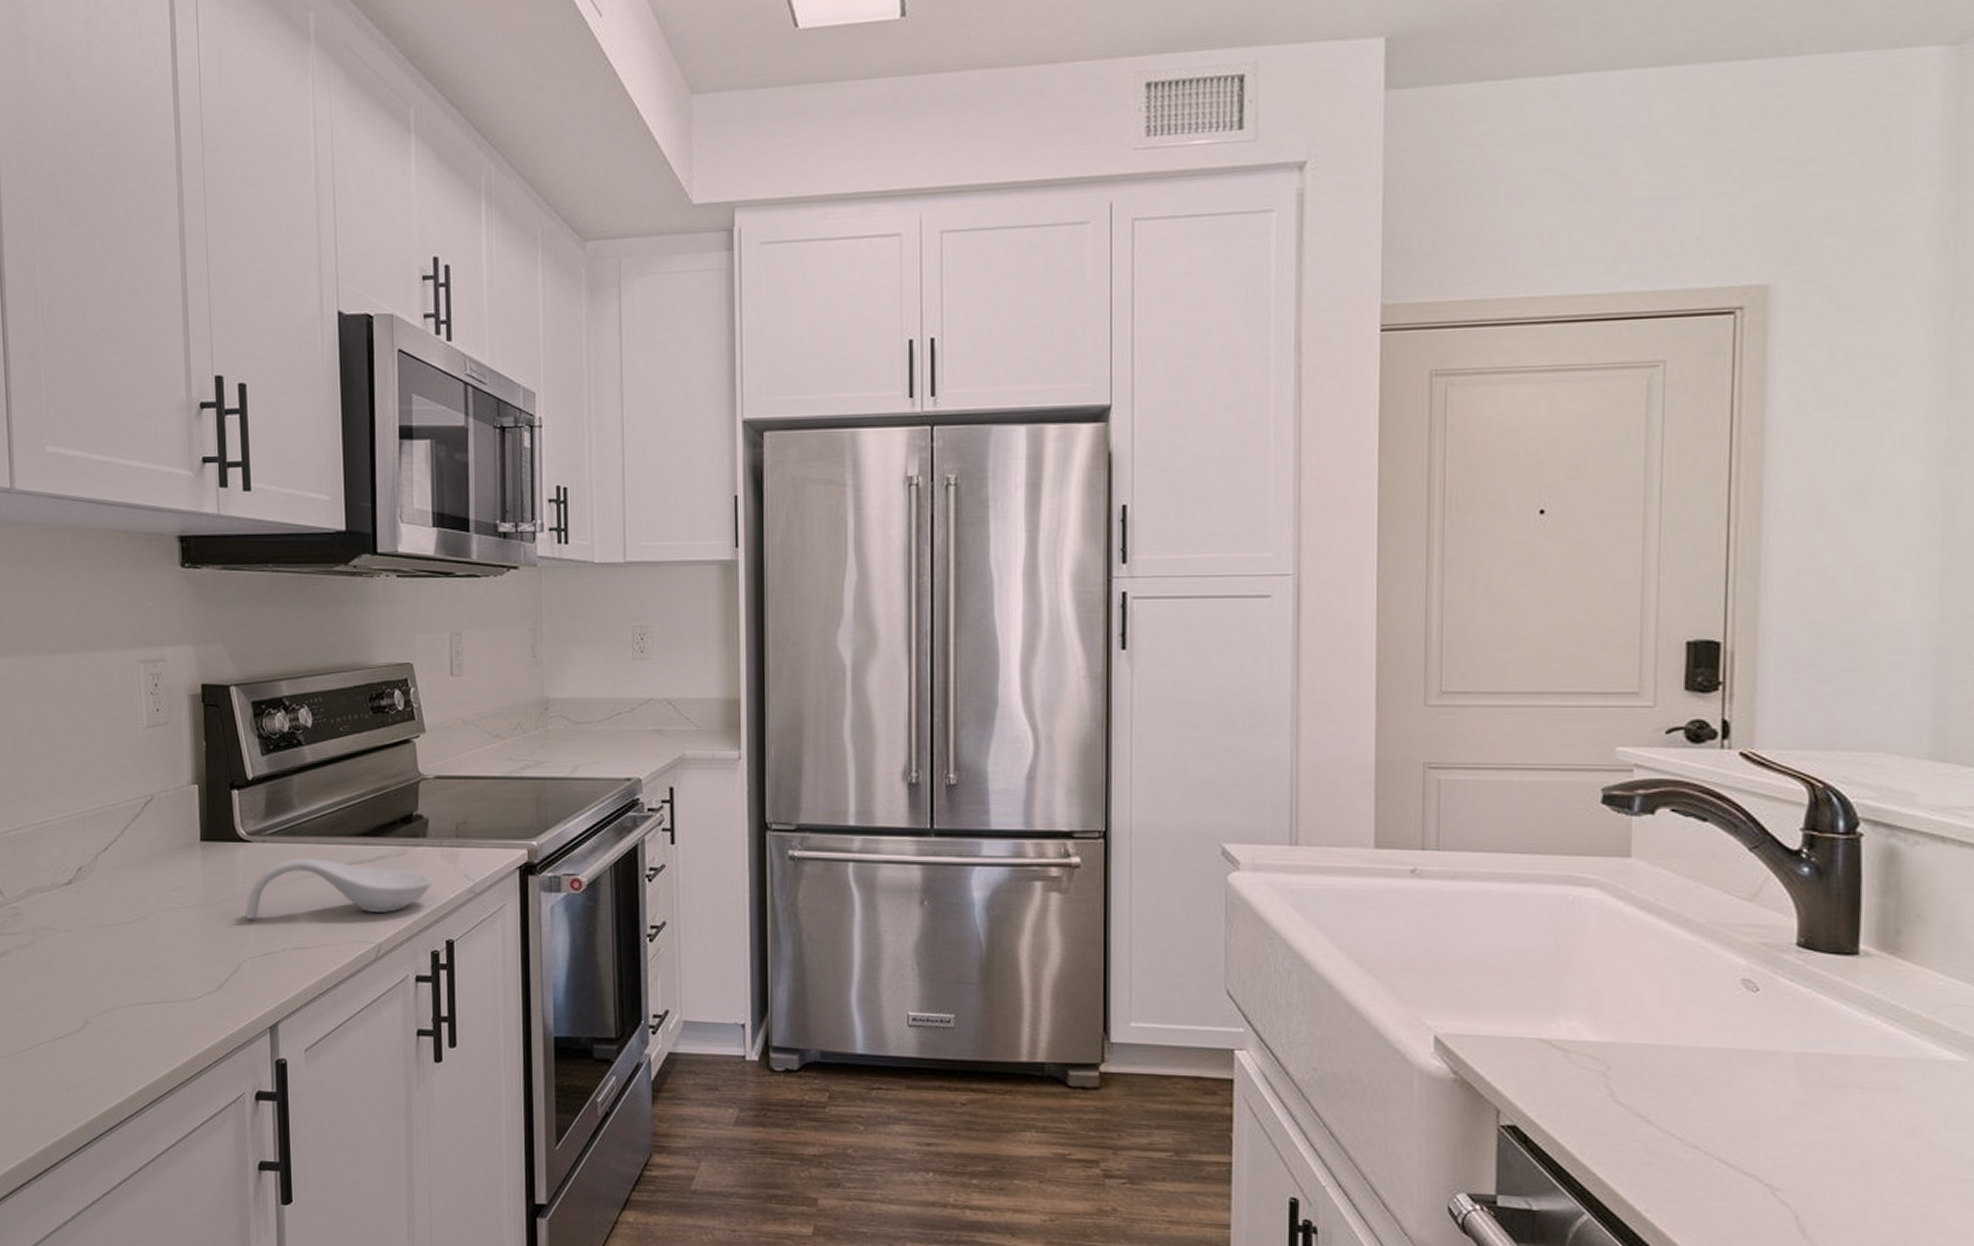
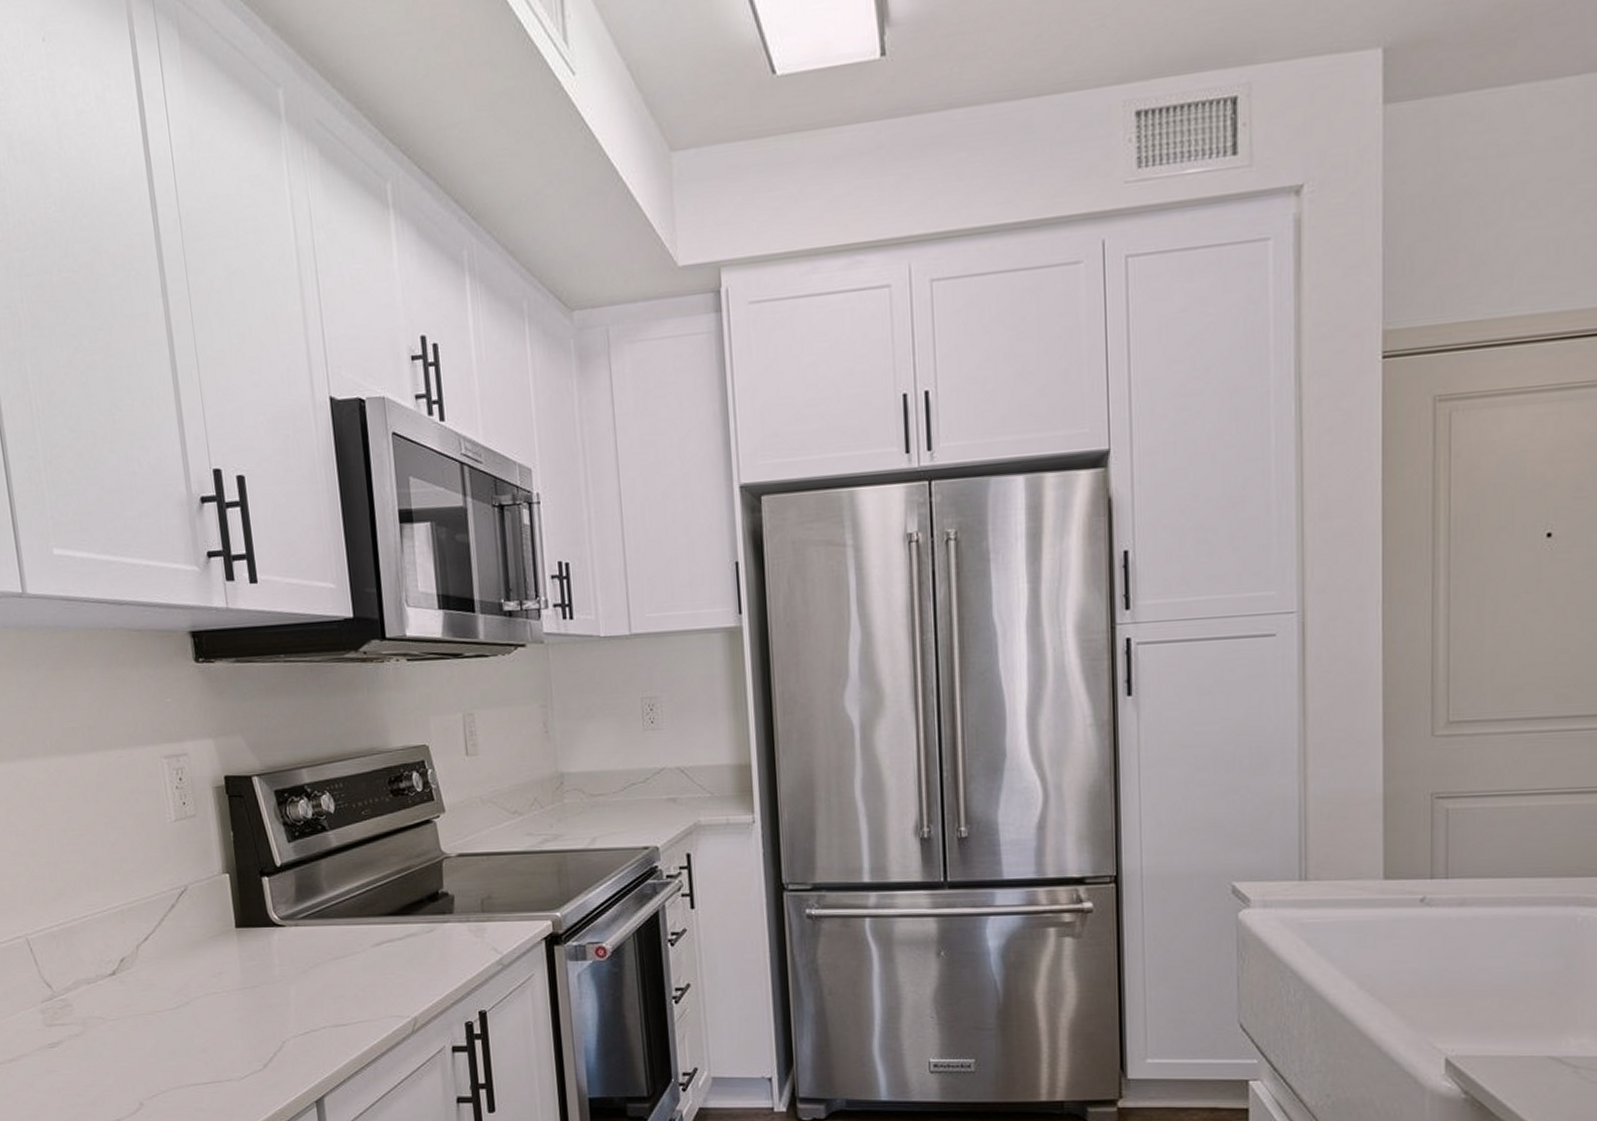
spoon rest: present [245,858,432,920] -> none [284,939,462,1001]

